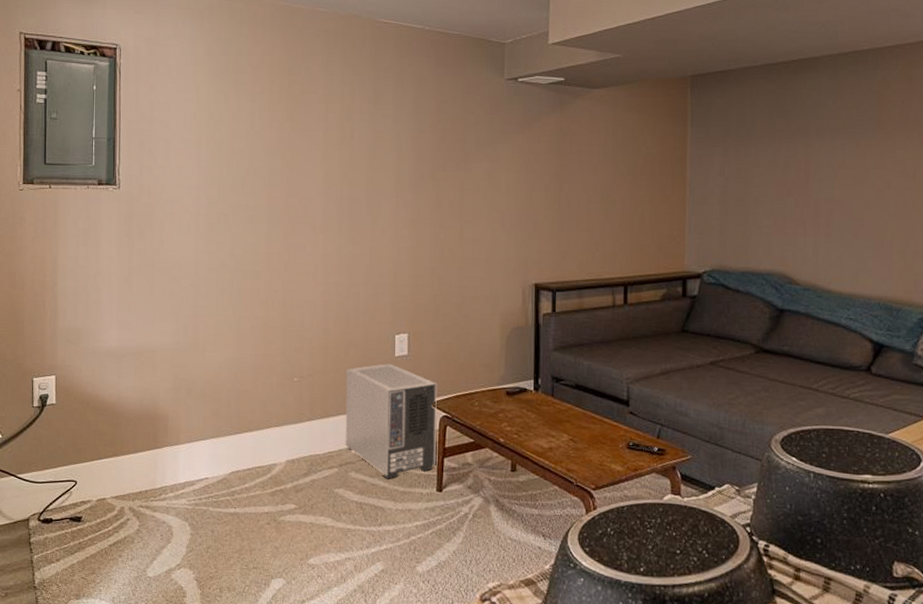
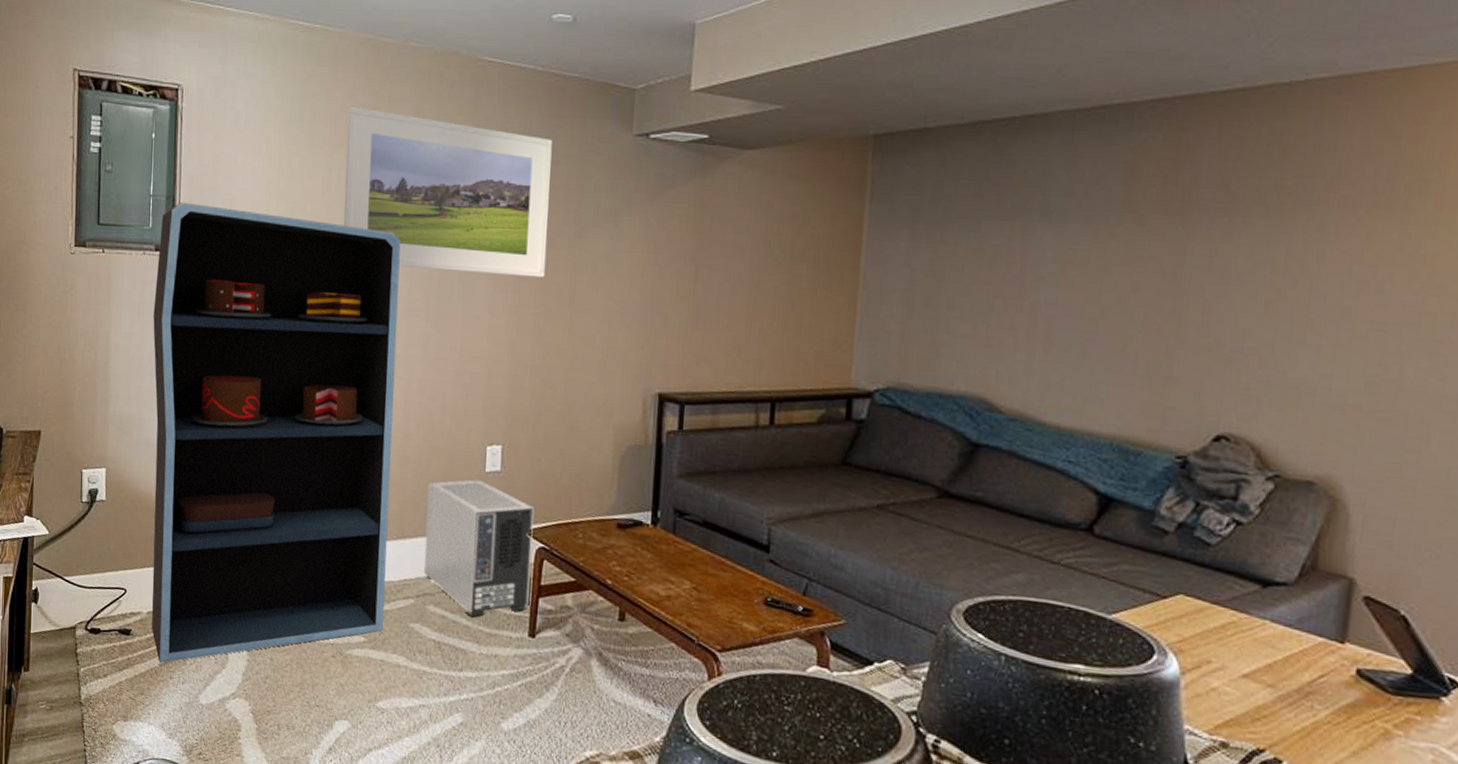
bookshelf: none [97,142,316,544] -> present [152,201,401,663]
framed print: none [265,60,440,195] -> present [343,106,552,278]

